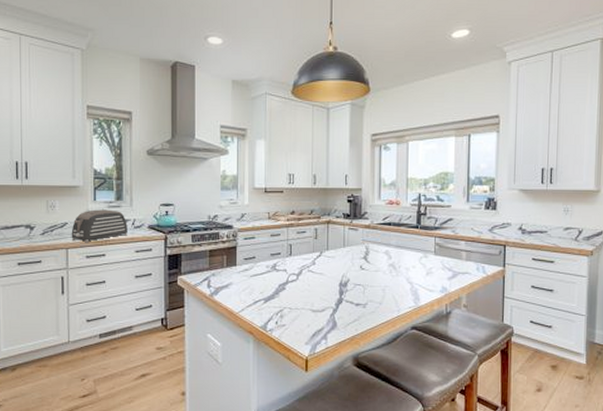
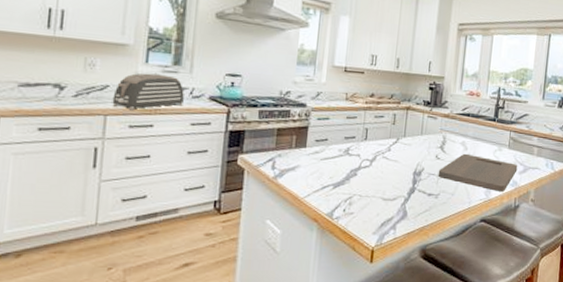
cutting board: none [364,262,446,298] -> present [438,153,518,192]

